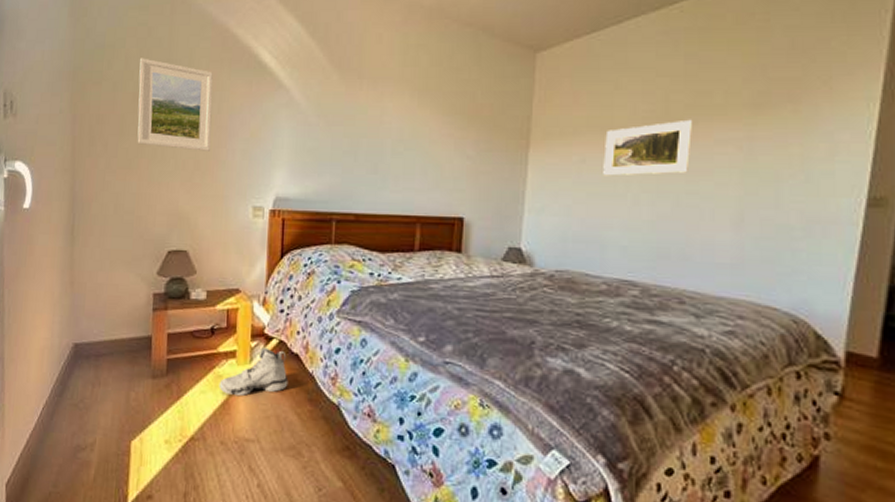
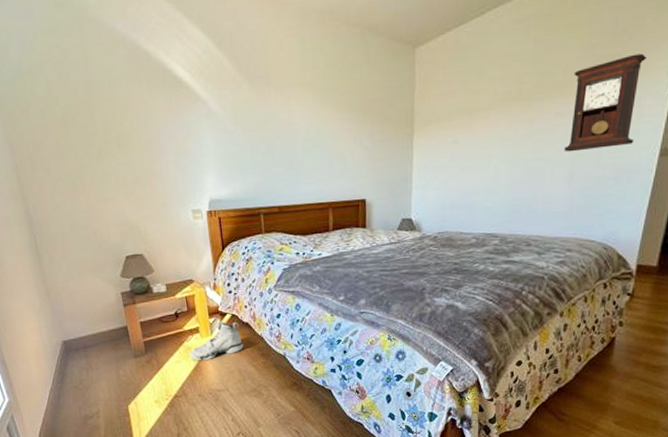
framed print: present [137,58,213,151] -> none [61,82,145,166]
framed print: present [603,119,693,176] -> none [471,97,539,153]
pendulum clock: none [729,80,838,189] -> present [564,53,647,152]

